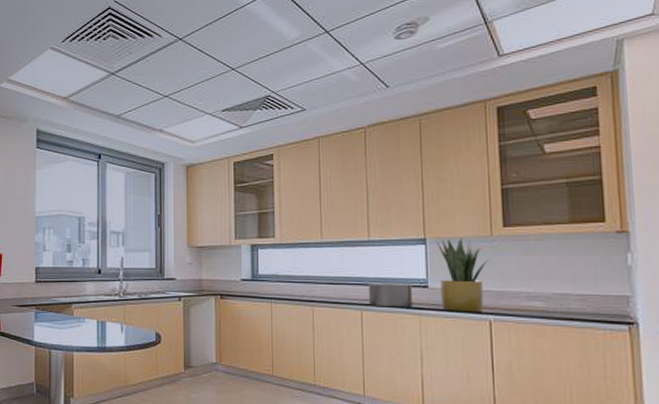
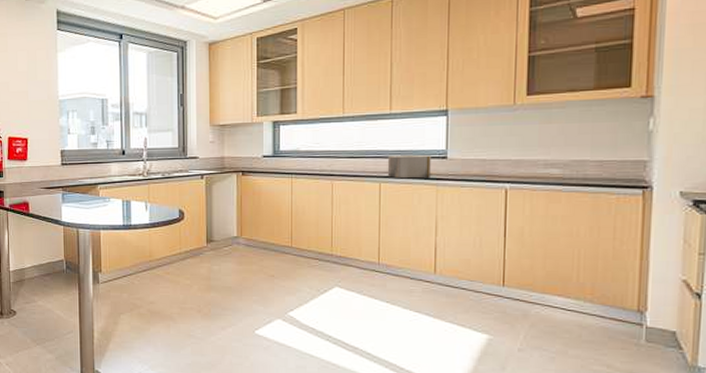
planter: present [436,238,490,312] -> none [458,108,511,181]

